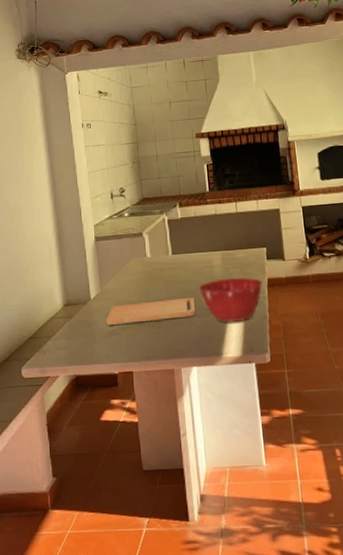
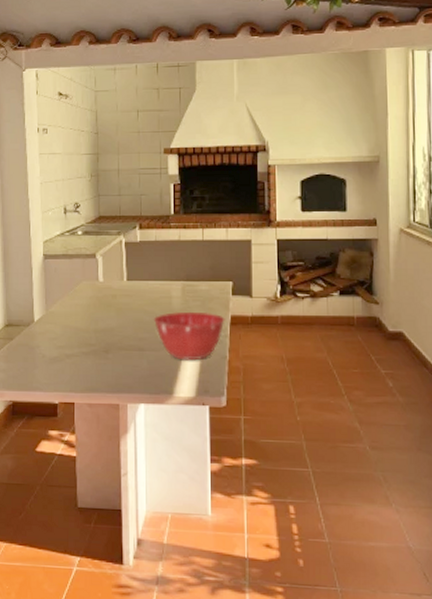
cutting board: present [105,297,196,325] -> none [49,328,148,351]

